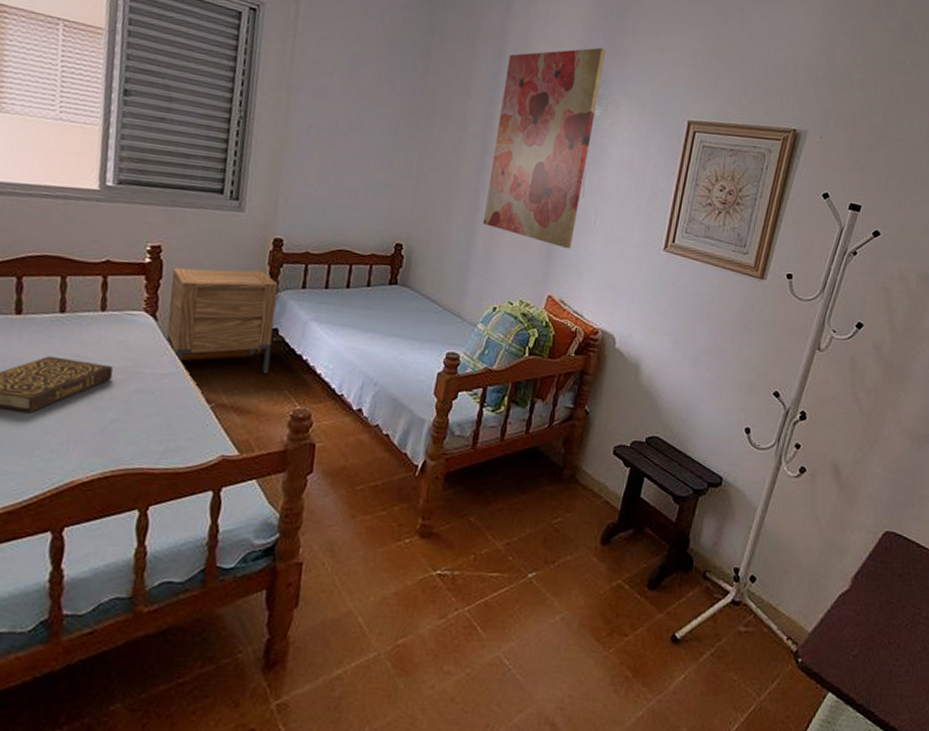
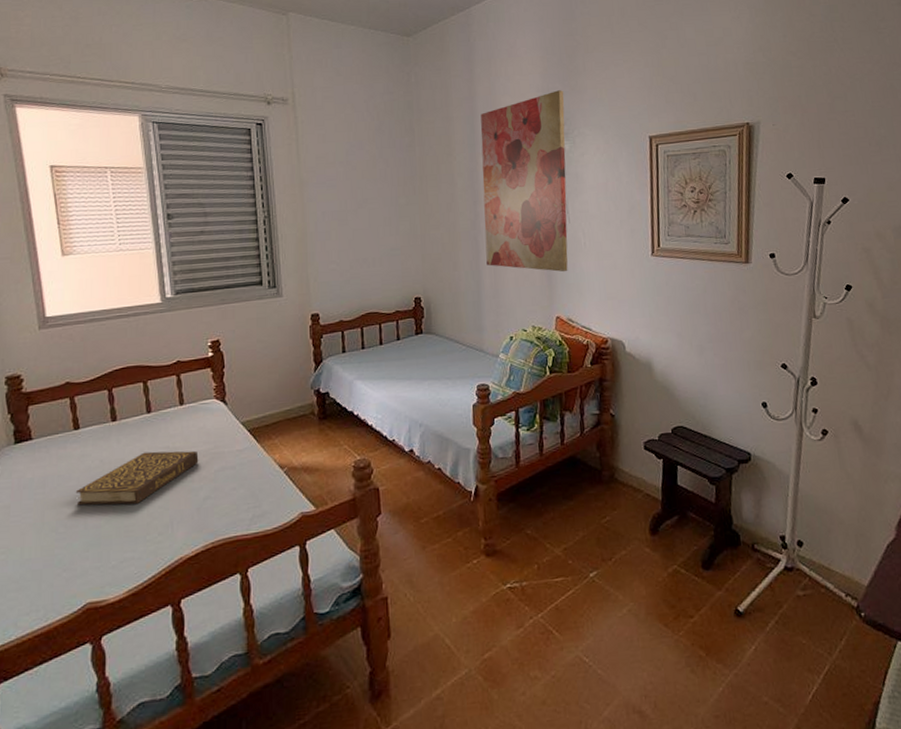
nightstand: present [166,267,279,374] -> none [233,344,327,437]

